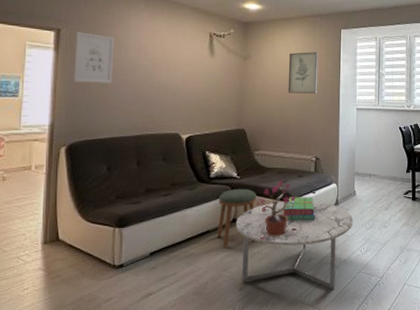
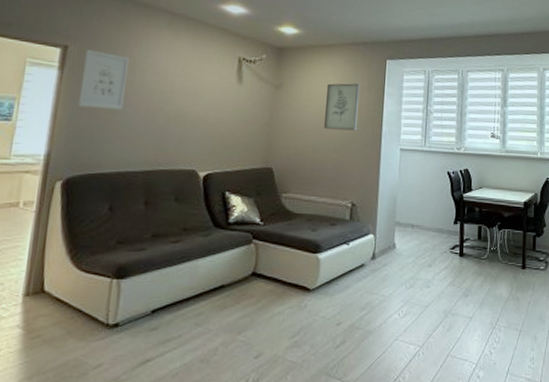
stool: present [216,189,256,249] -> none [232,237,281,308]
coffee table: present [235,201,354,290] -> none [254,254,392,360]
potted plant: present [256,180,297,240] -> none [280,228,326,298]
stack of books: present [282,197,316,222] -> none [310,248,349,277]

